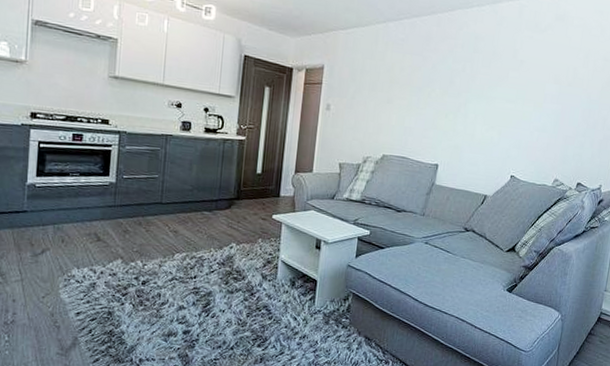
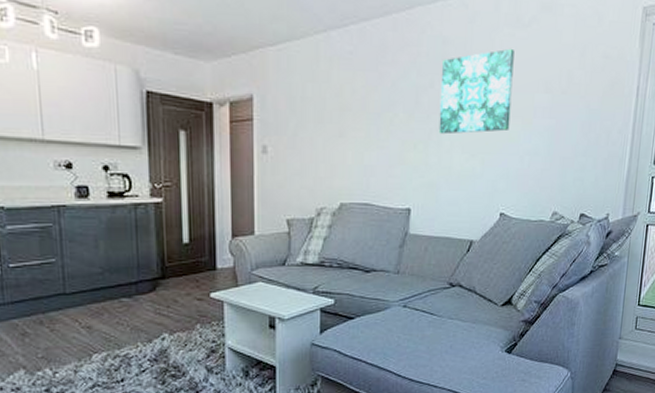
wall art: none [466,47,532,111] -> present [438,48,514,135]

